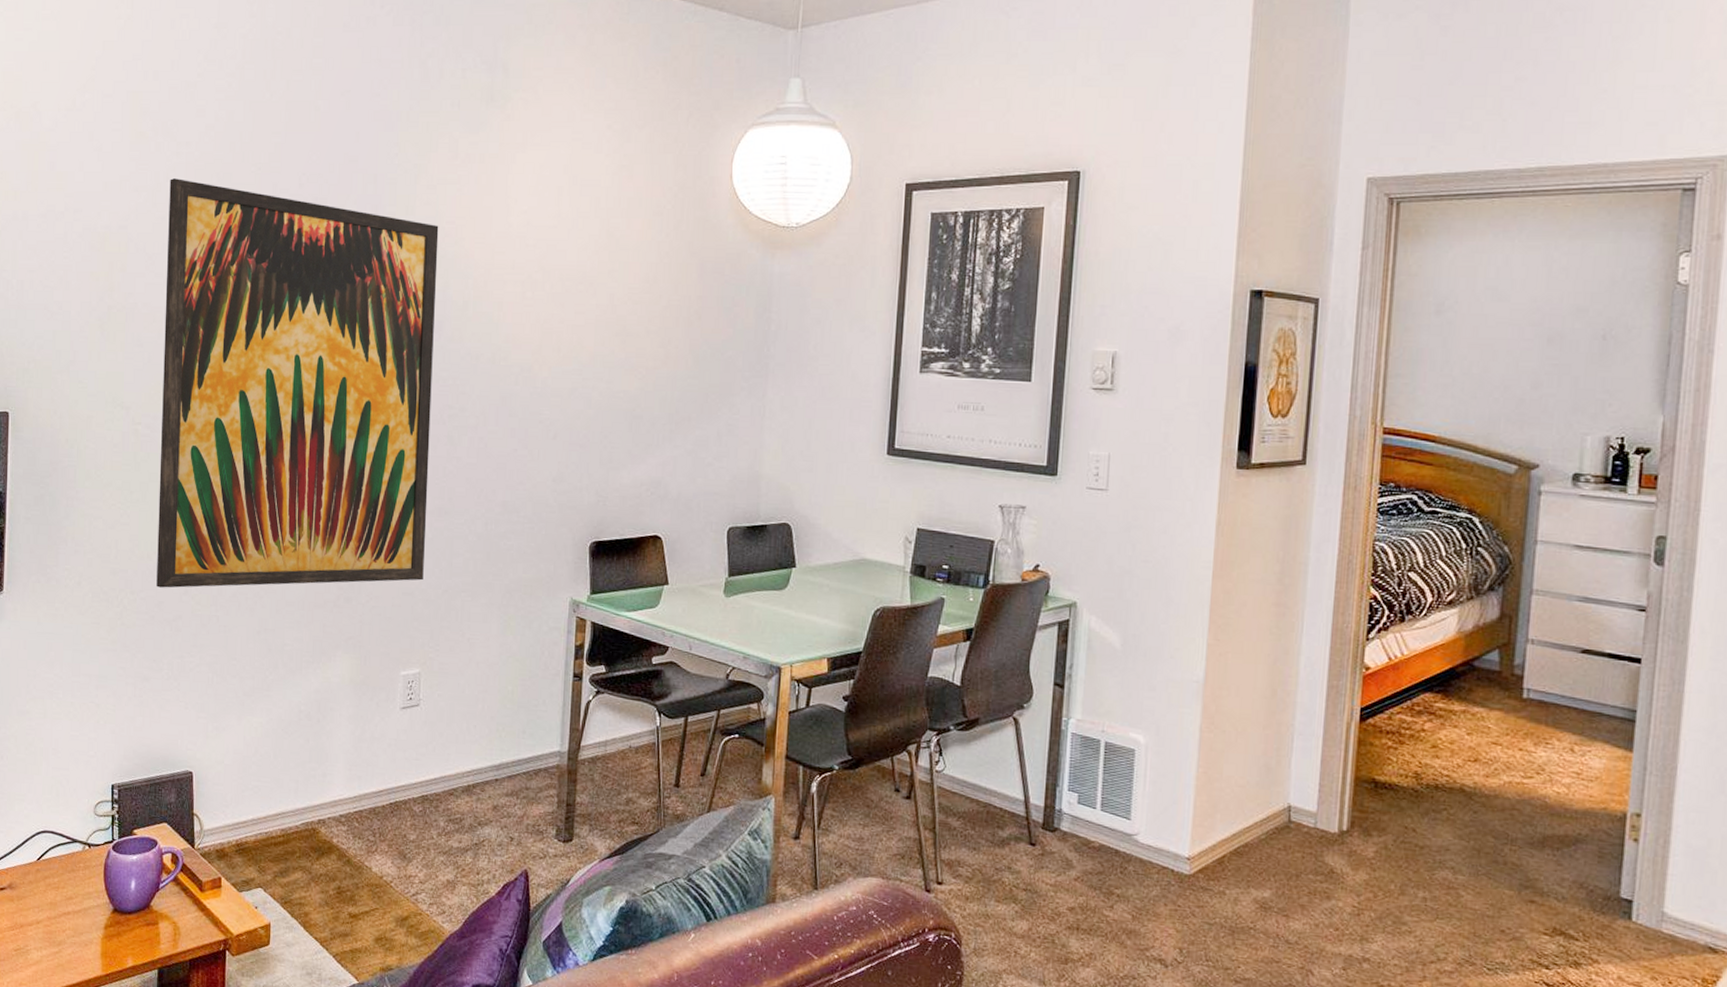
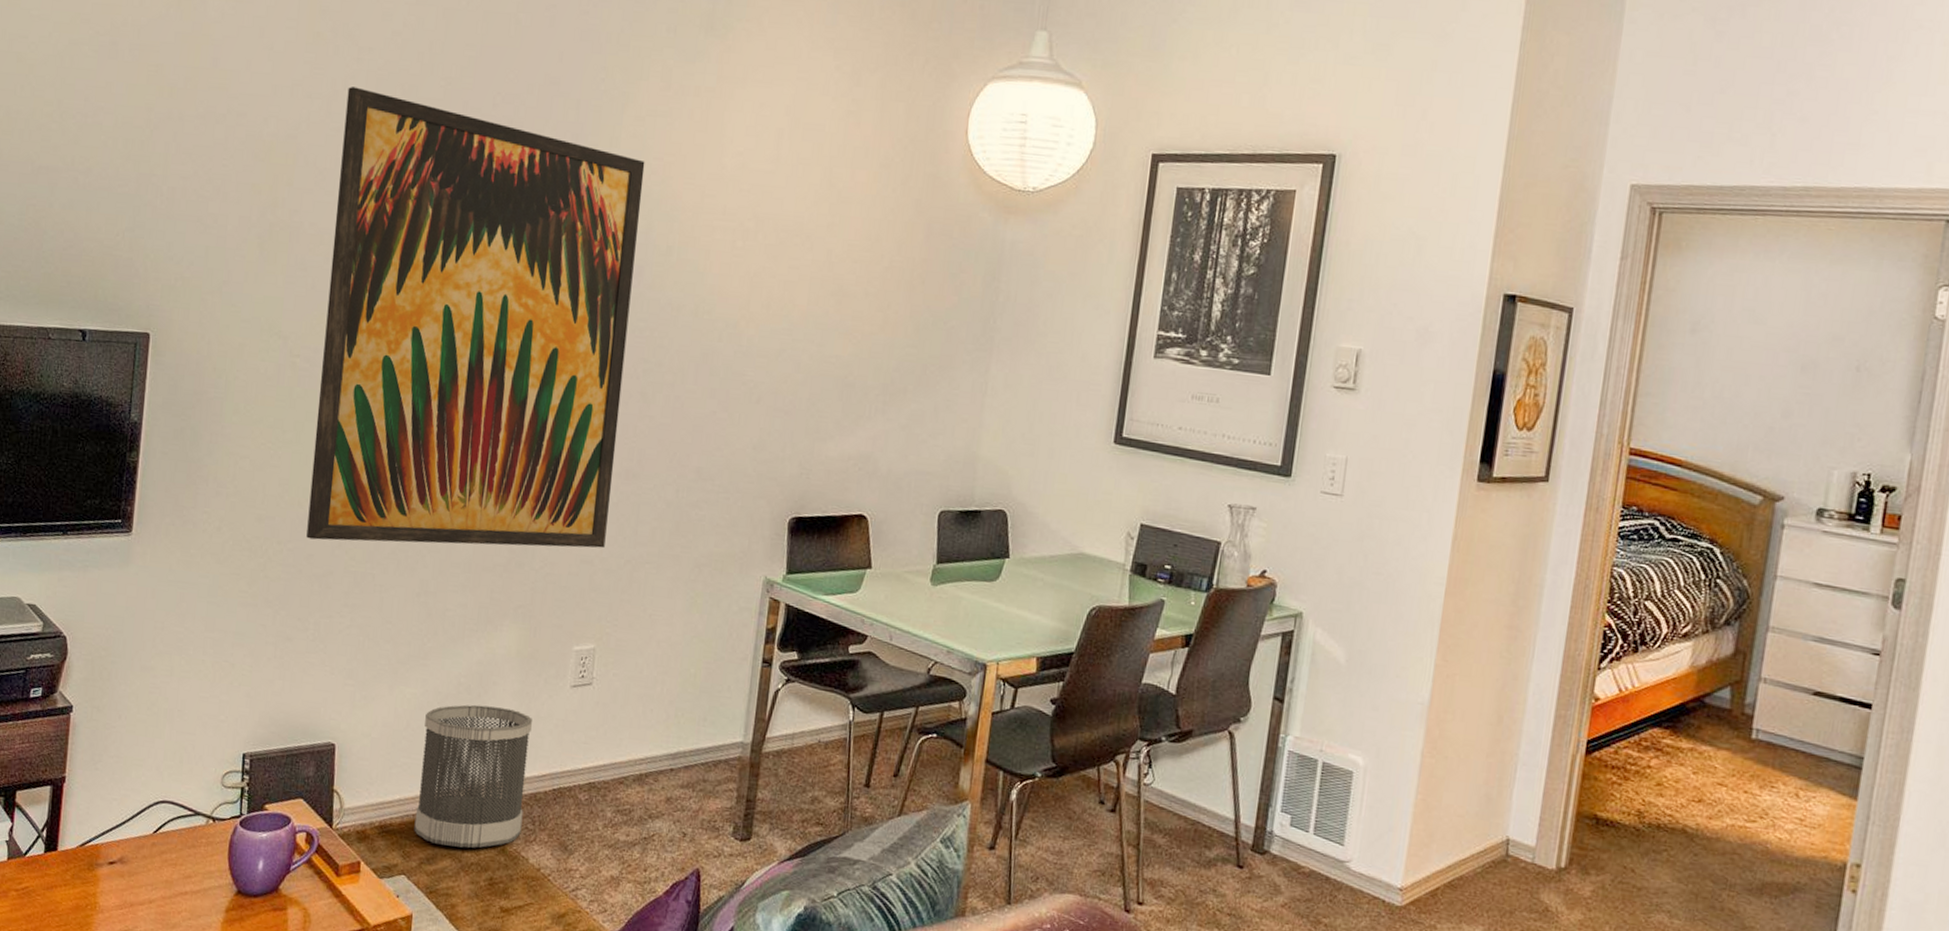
wastebasket: none [267,729,367,861] -> present [414,704,532,849]

